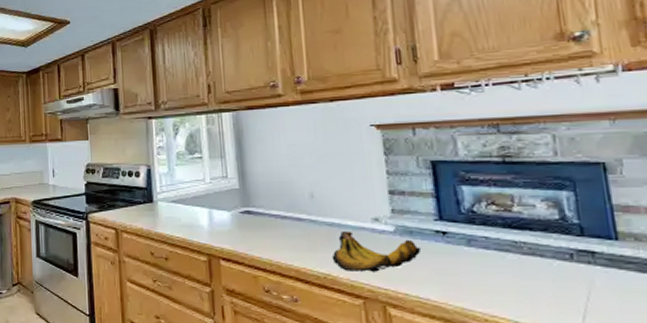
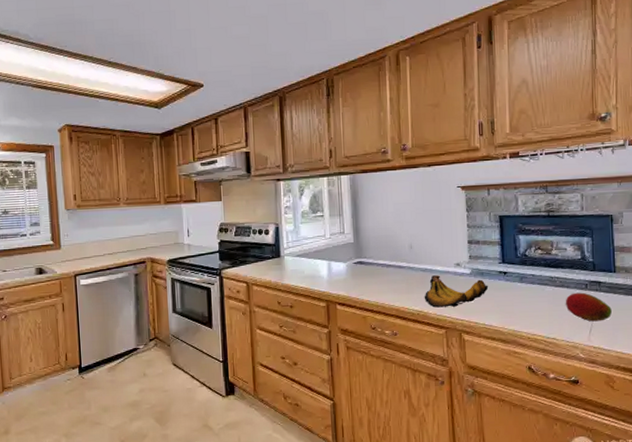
fruit: none [538,264,618,306] -> present [565,292,612,322]

